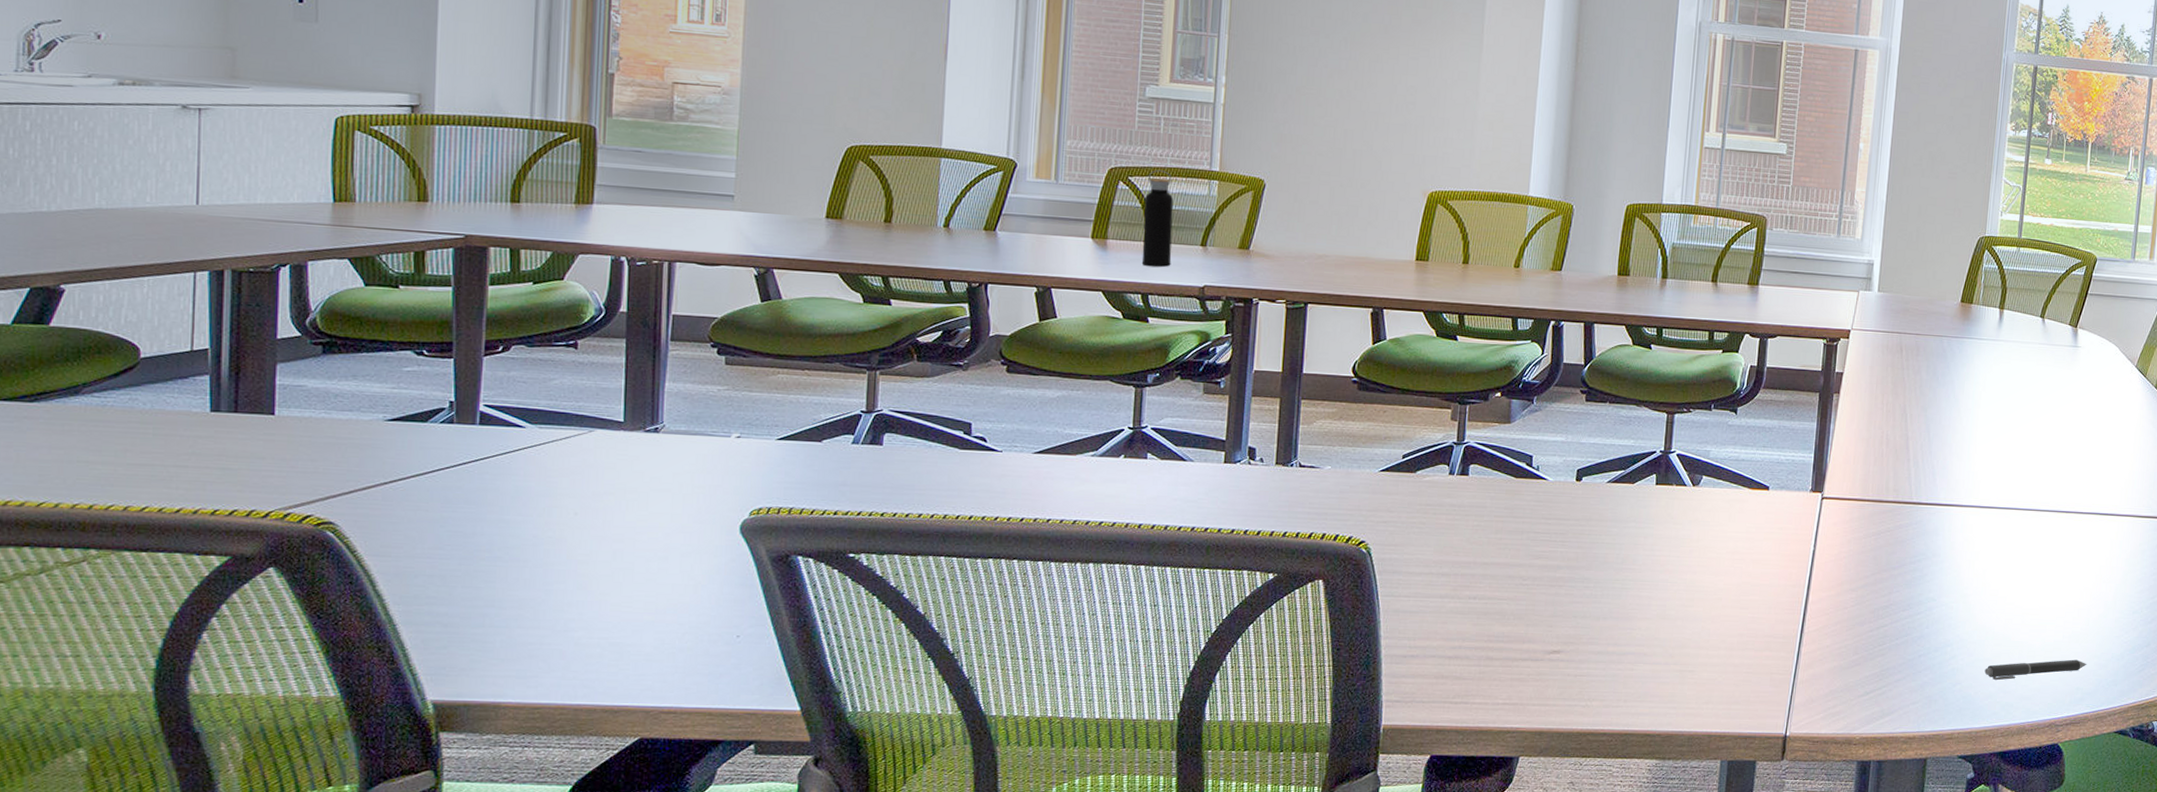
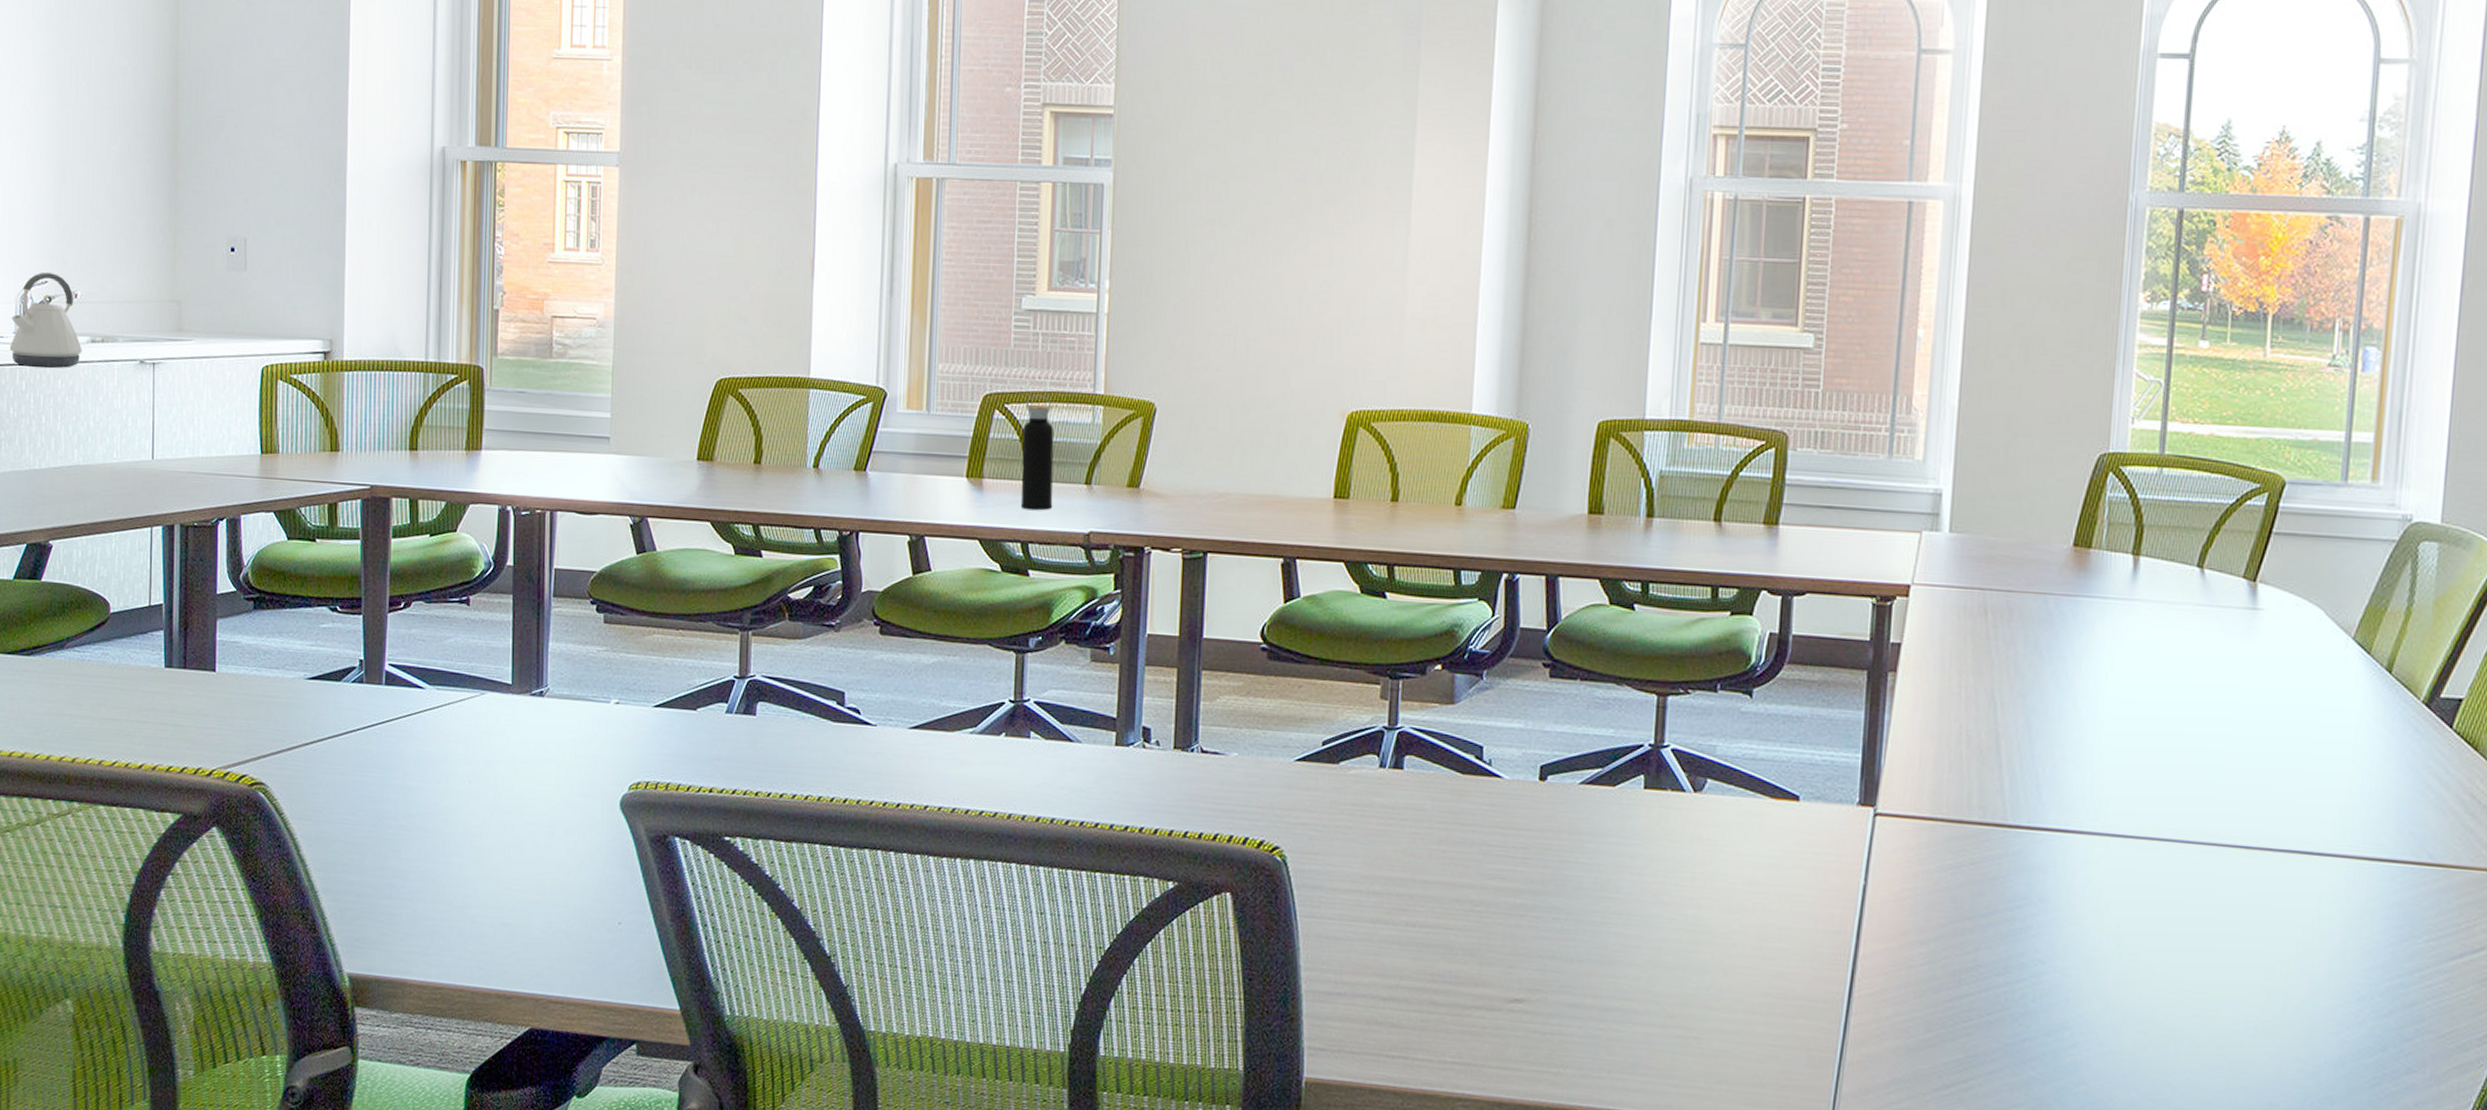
kettle: none [9,10,106,110] -> present [9,272,82,369]
pen: present [1984,659,2088,681] -> none [2122,1060,2286,1084]

